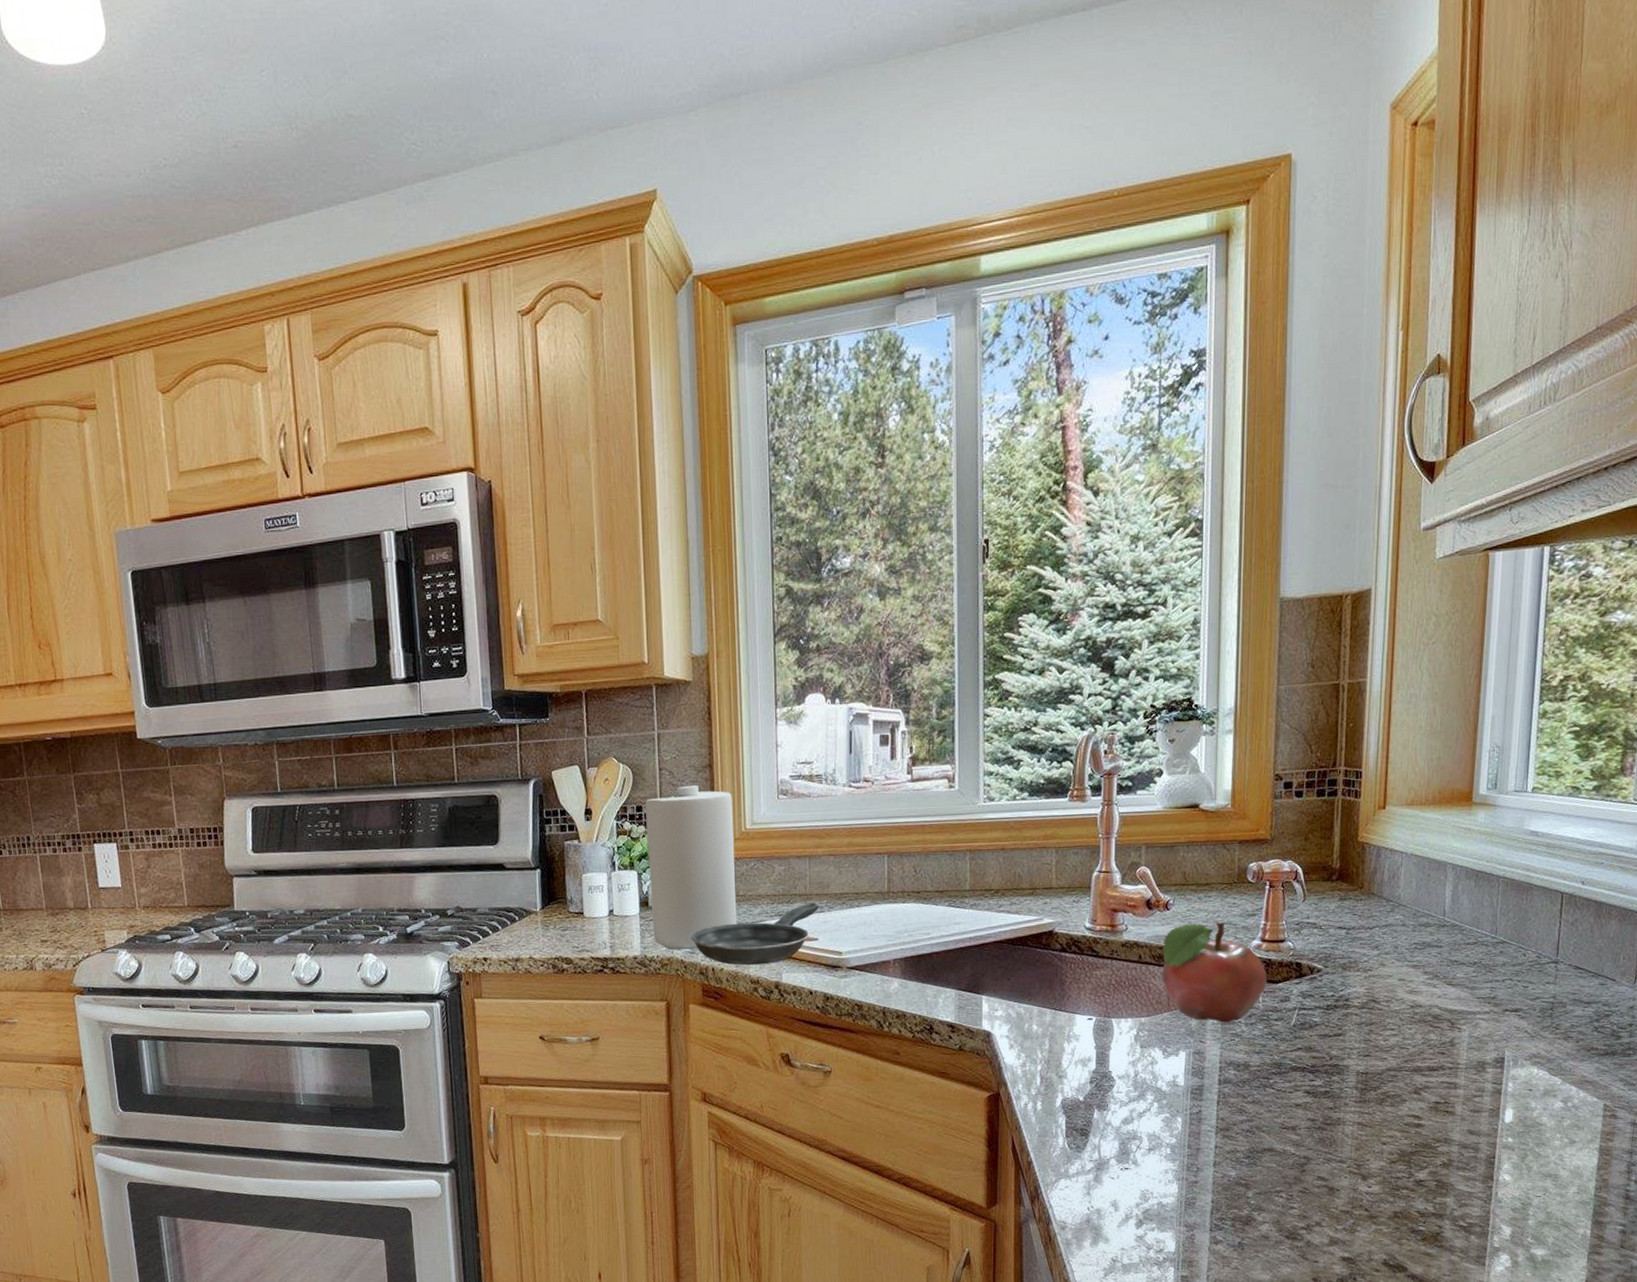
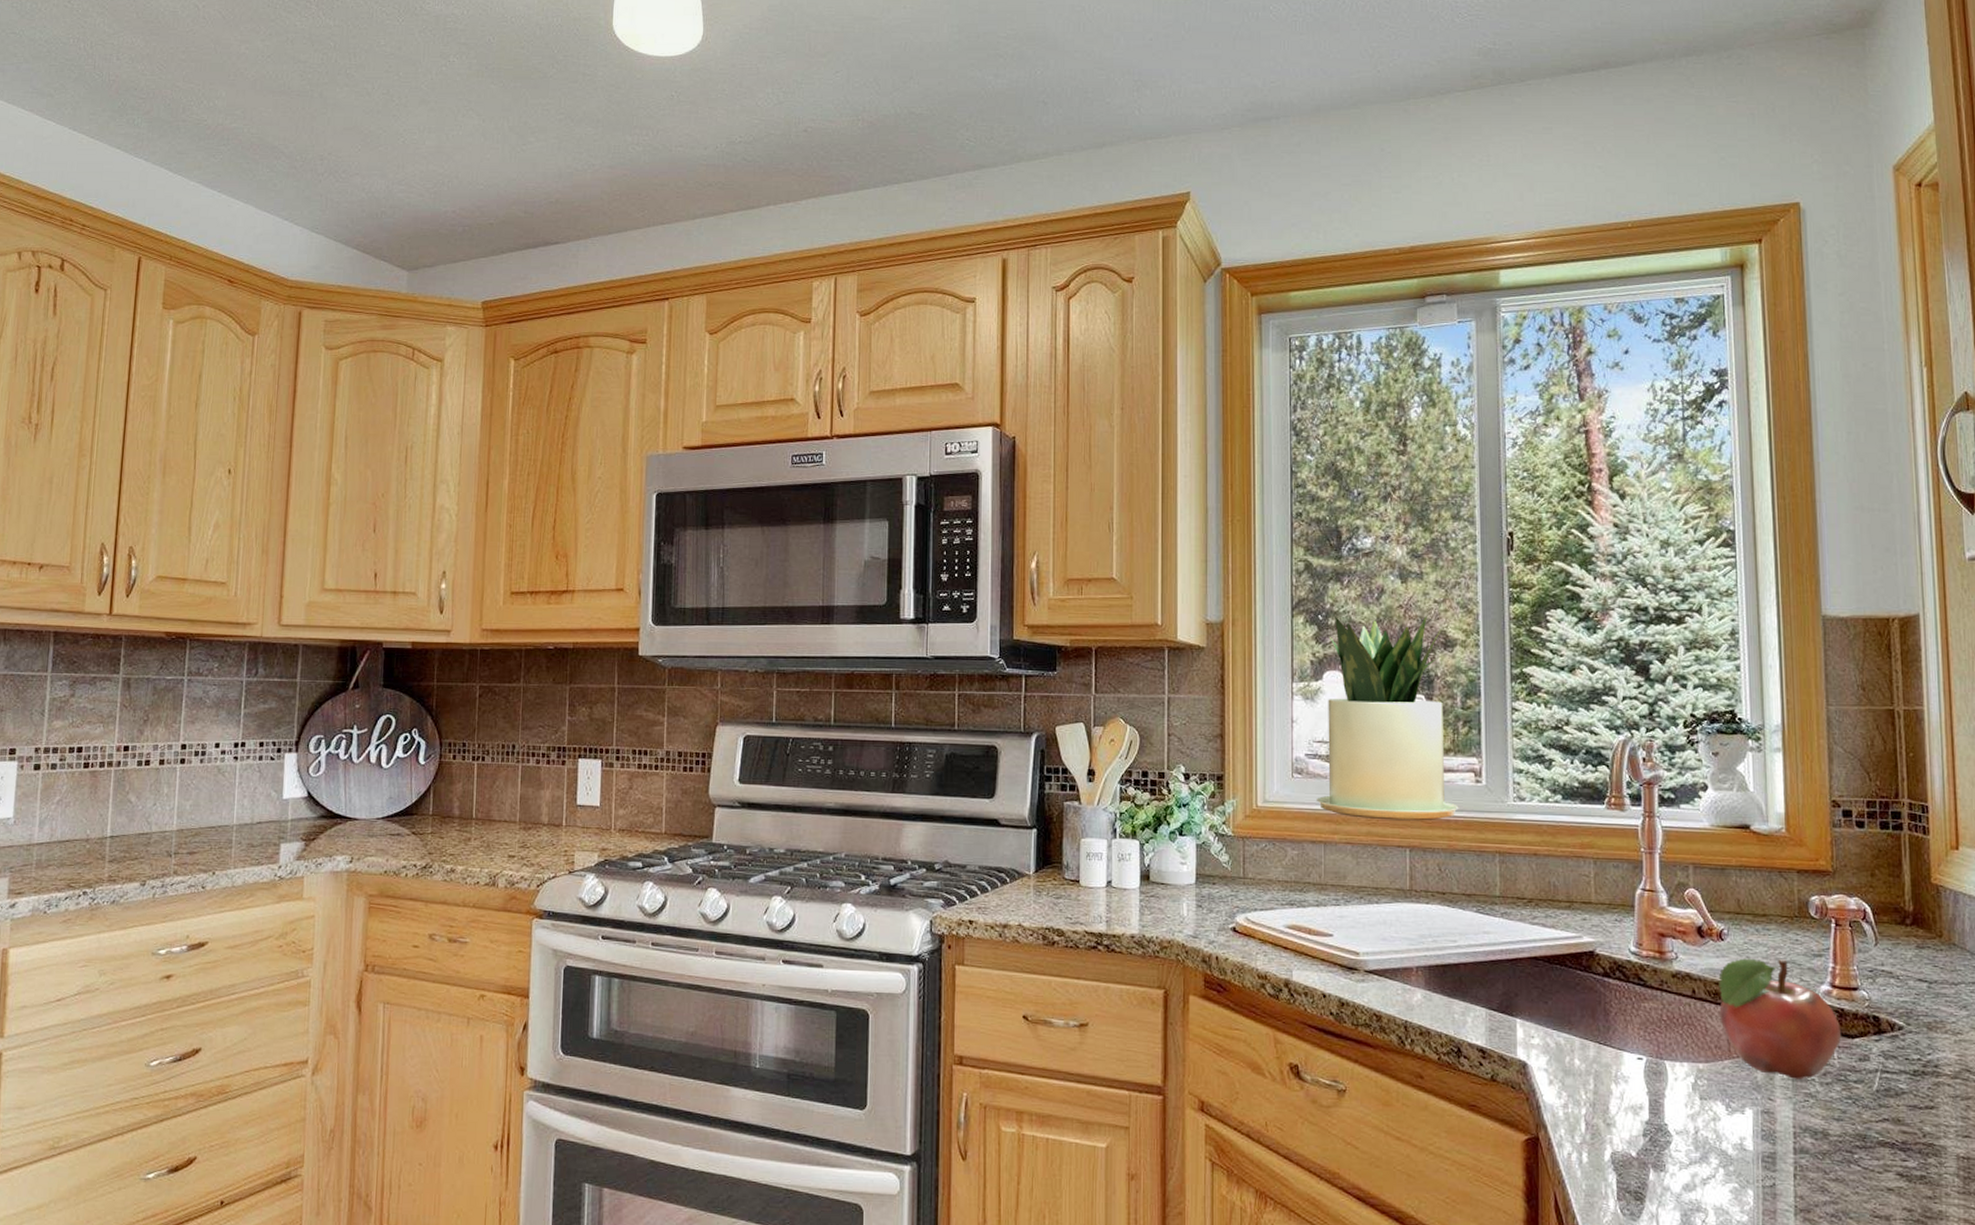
paper towel holder: present [645,785,737,950] -> none [1151,755,1245,933]
frying pan: present [691,902,819,965] -> none [1194,893,1335,958]
planter: none [801,630,933,831] -> present [1317,615,1459,821]

